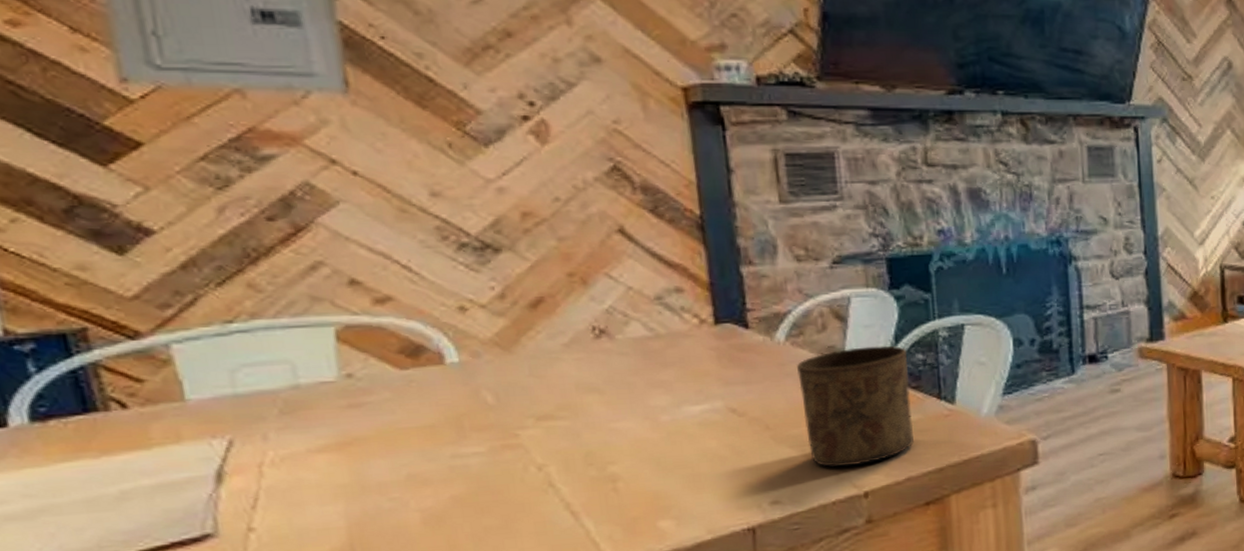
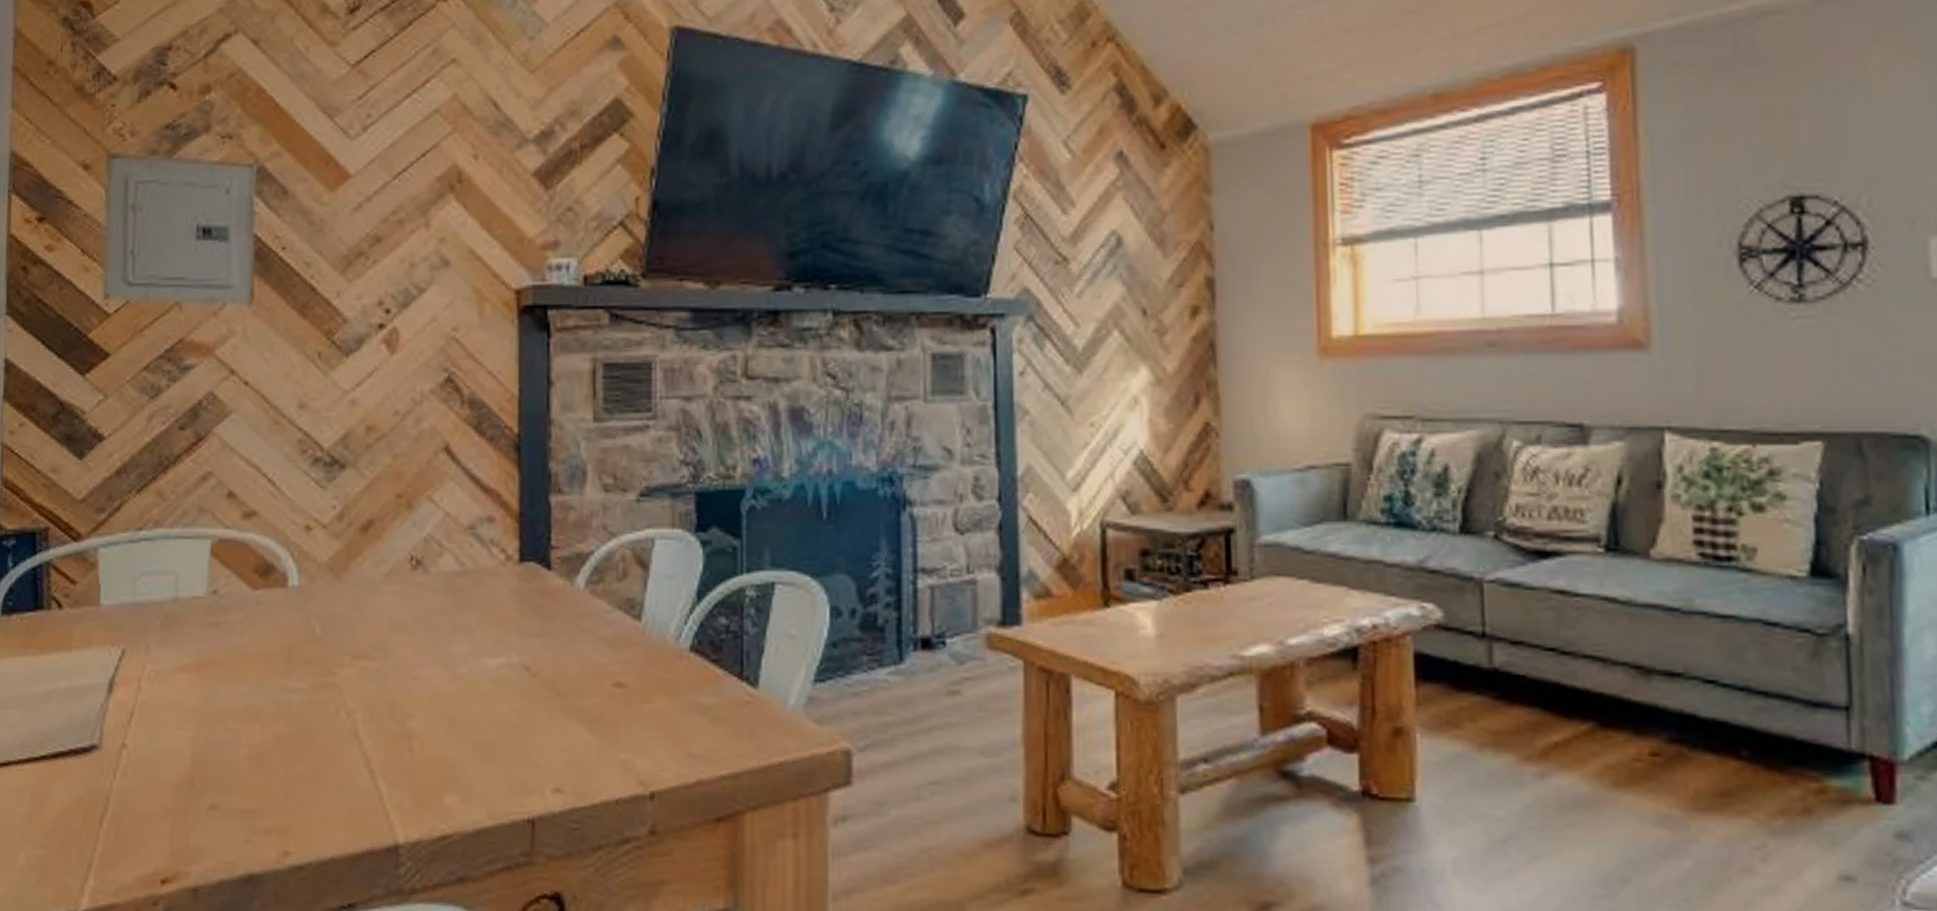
cup: present [797,345,915,467] -> none [594,602,710,755]

